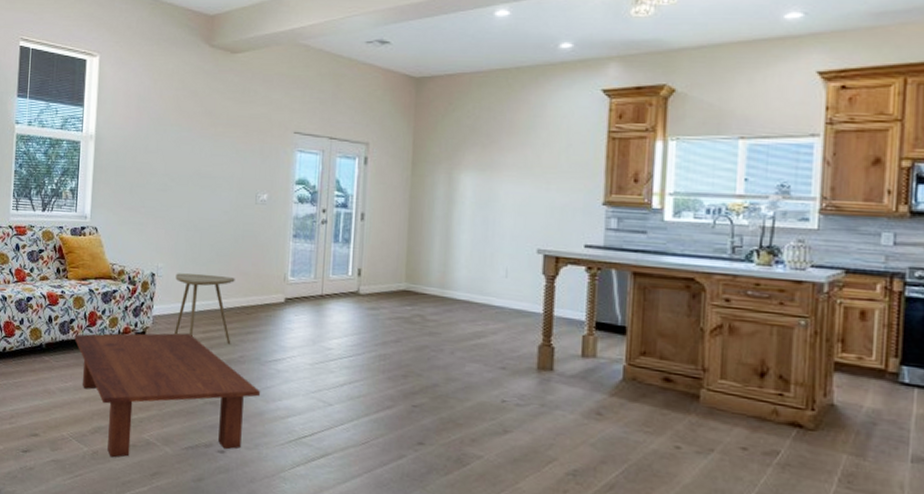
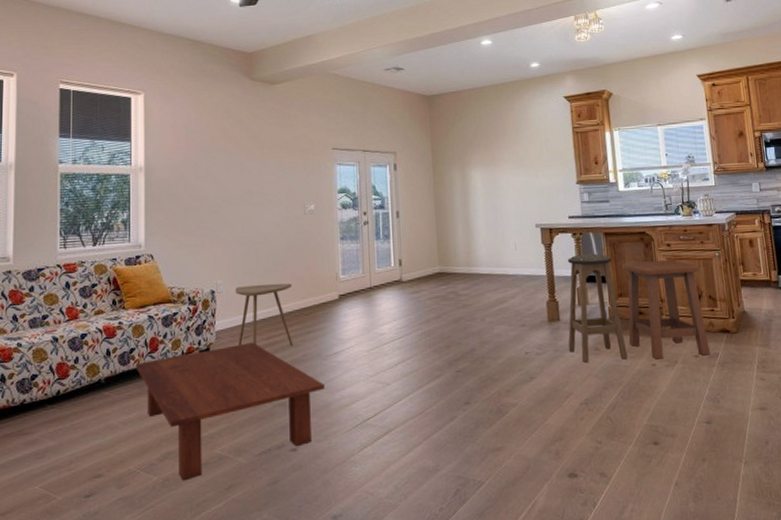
stool: none [559,294,642,433] -> present [568,253,628,362]
stool: none [646,314,770,451] -> present [622,260,710,359]

